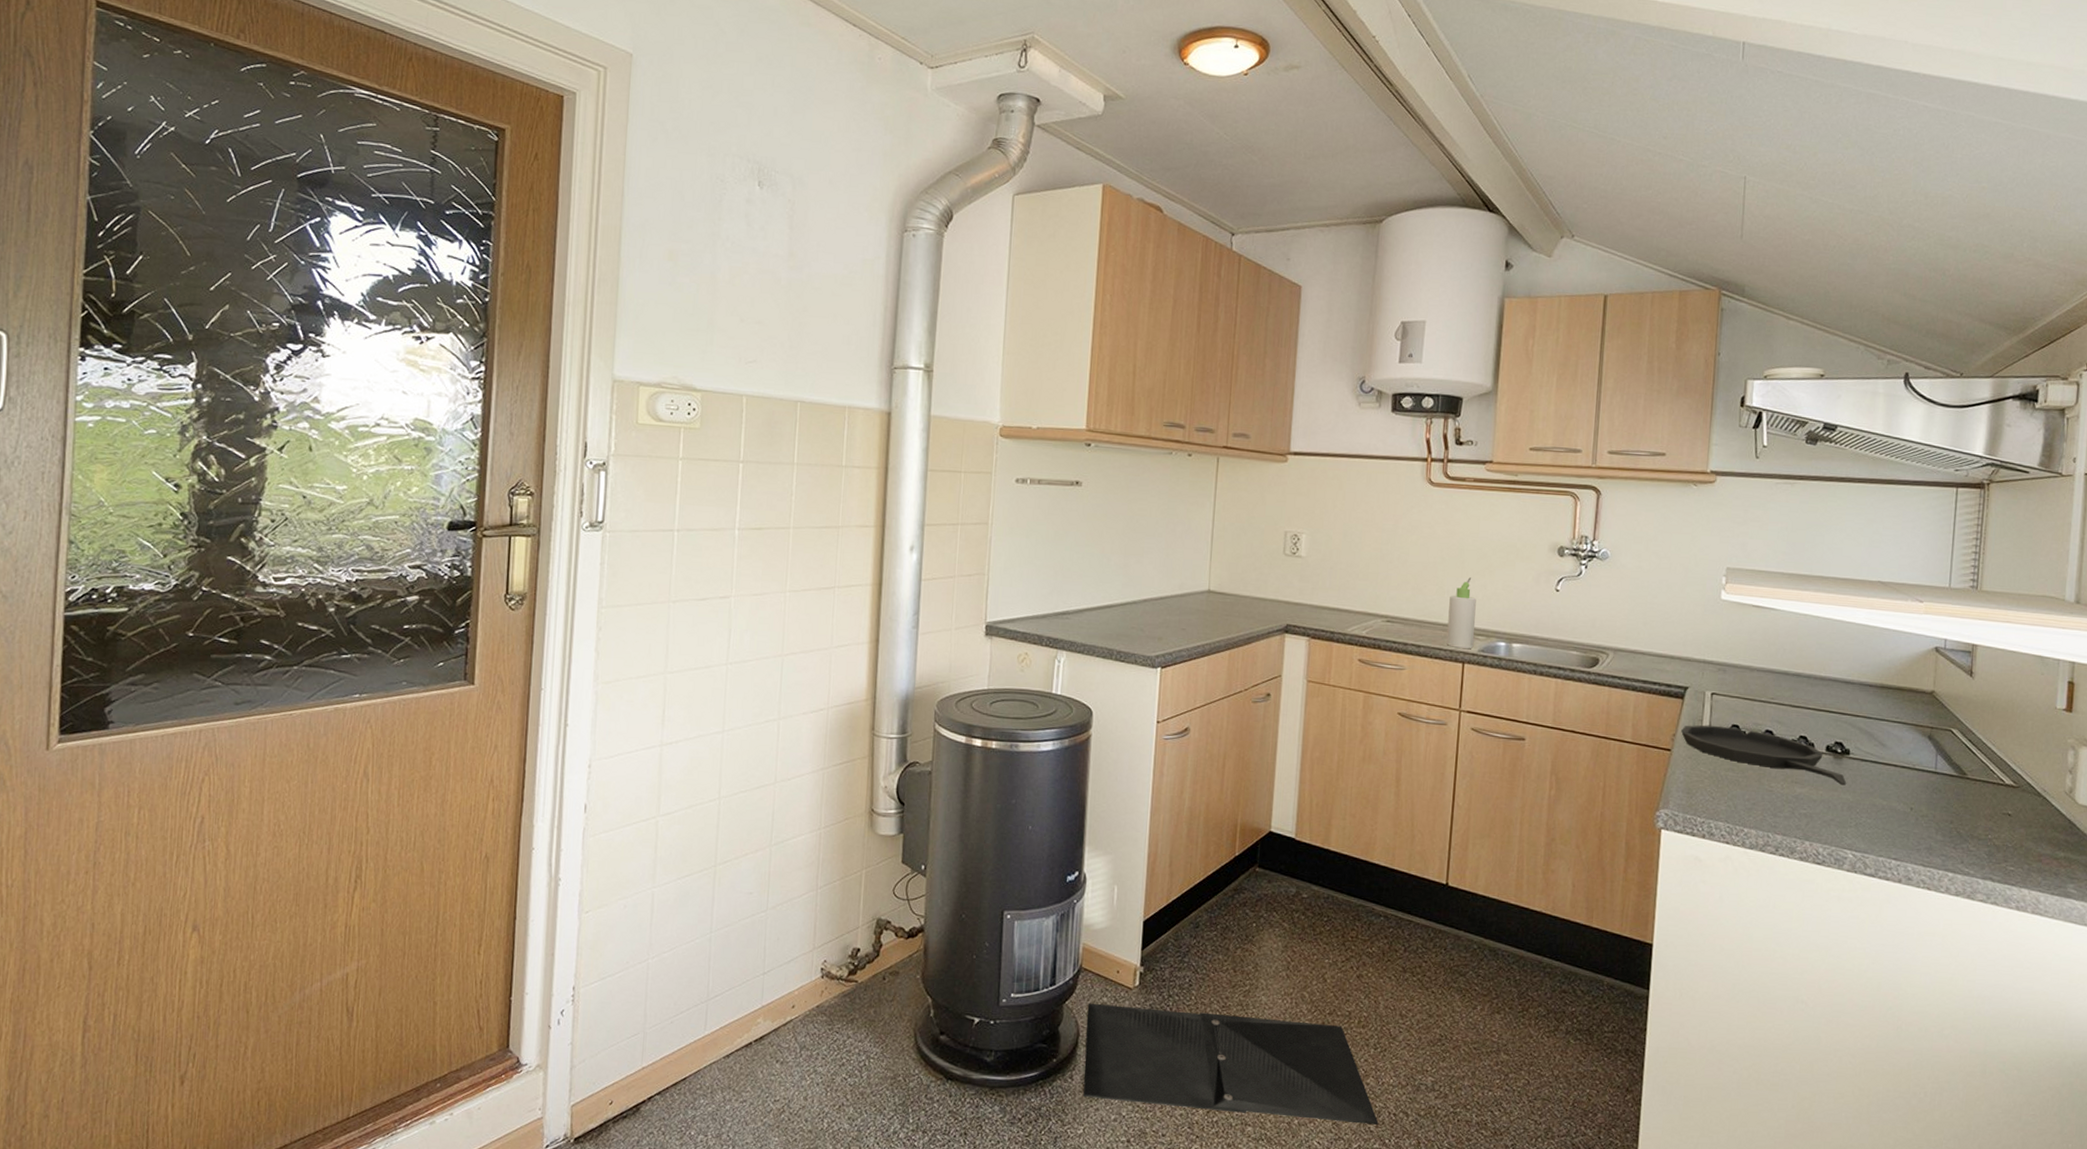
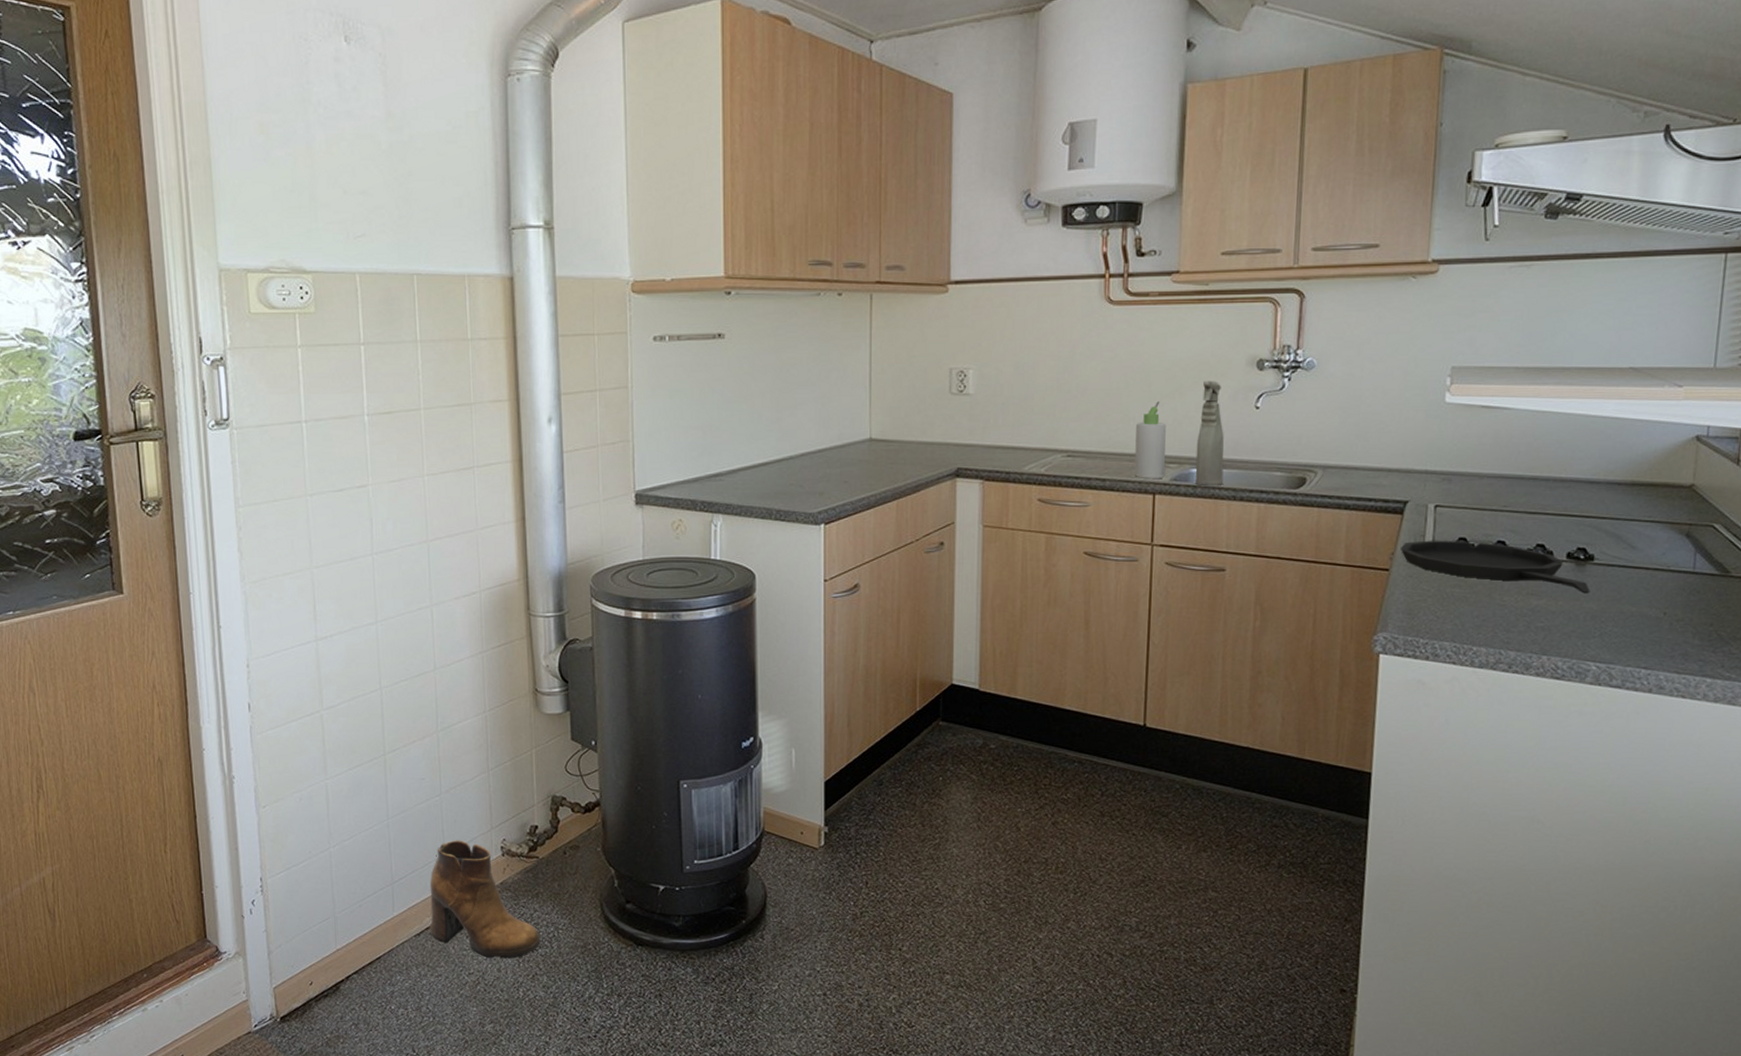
boot: none [739,958,851,1087] -> present [429,840,541,958]
door mat: present [1083,1003,1379,1125] -> none [773,865,1082,967]
spray bottle: none [1500,562,1528,660] -> present [1195,380,1224,487]

